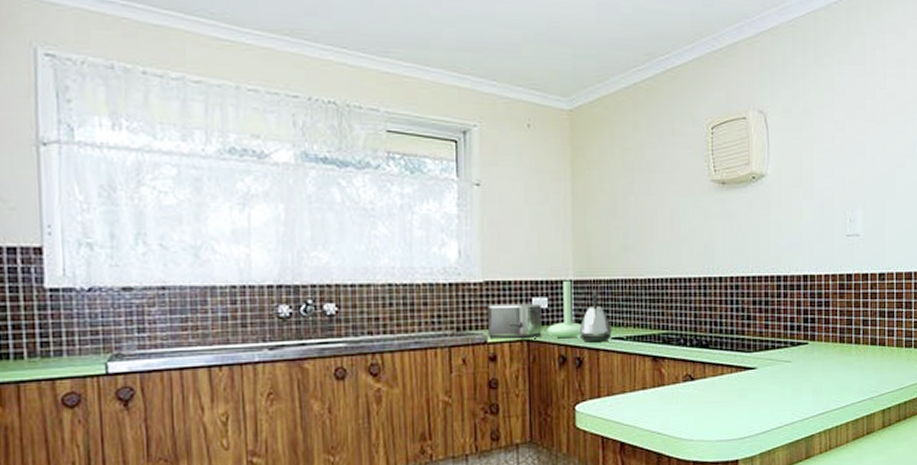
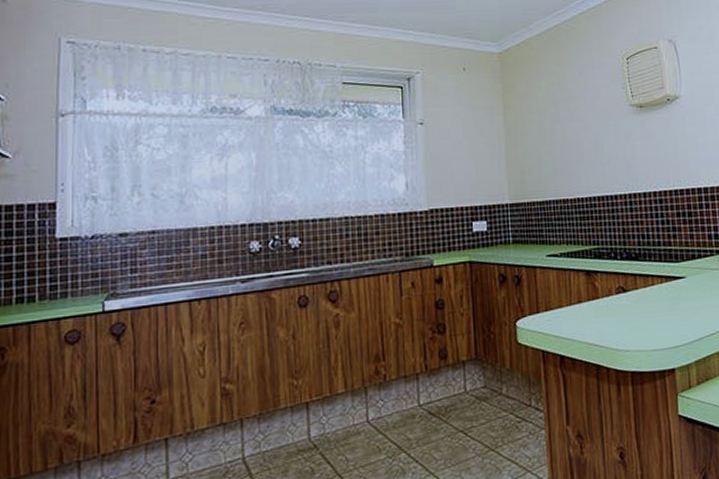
toaster: present [486,303,542,340] -> none [432,227,483,264]
paper towel holder: present [547,280,582,339] -> none [487,204,519,259]
kettle: present [579,290,612,343] -> none [516,212,547,261]

